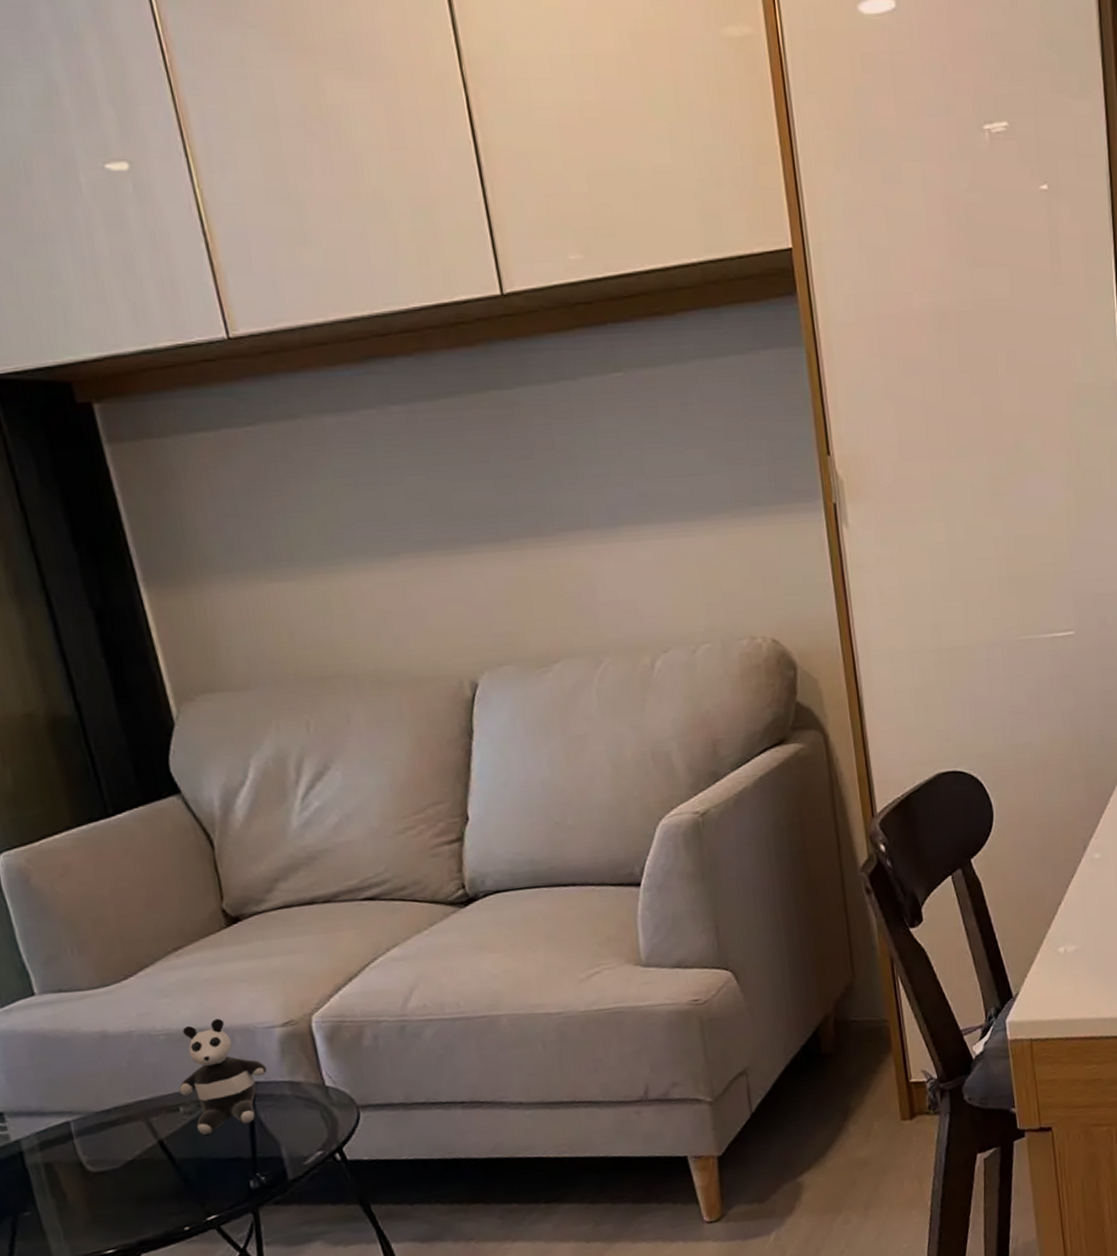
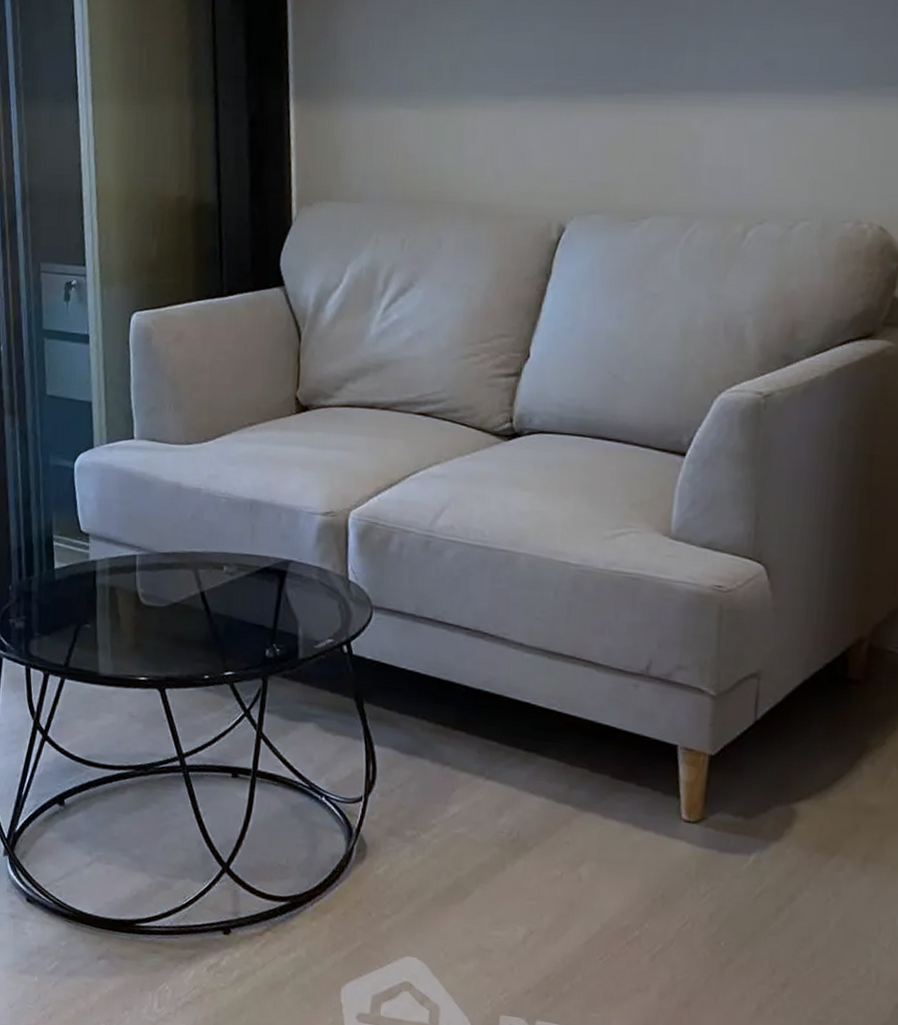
stuffed animal: present [179,1018,267,1135] -> none [226,494,302,597]

